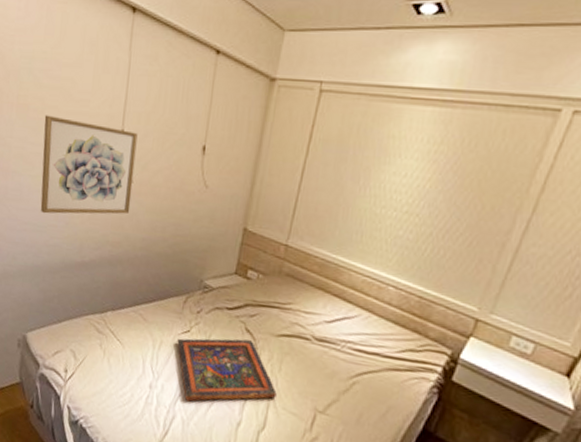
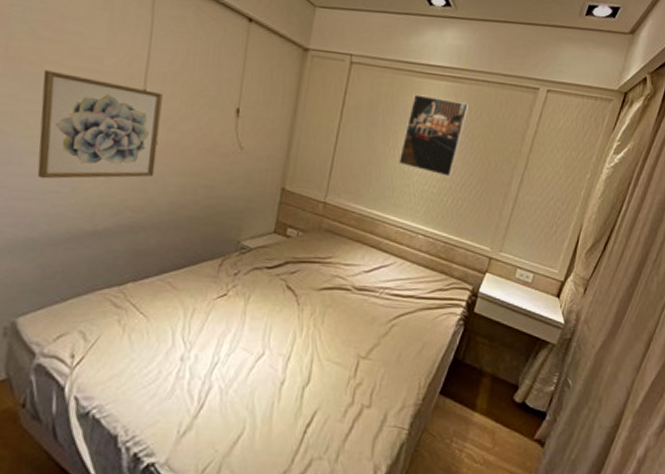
painted panel: present [177,338,277,402] -> none [212,297,320,368]
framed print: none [369,124,462,221] -> present [398,94,470,177]

